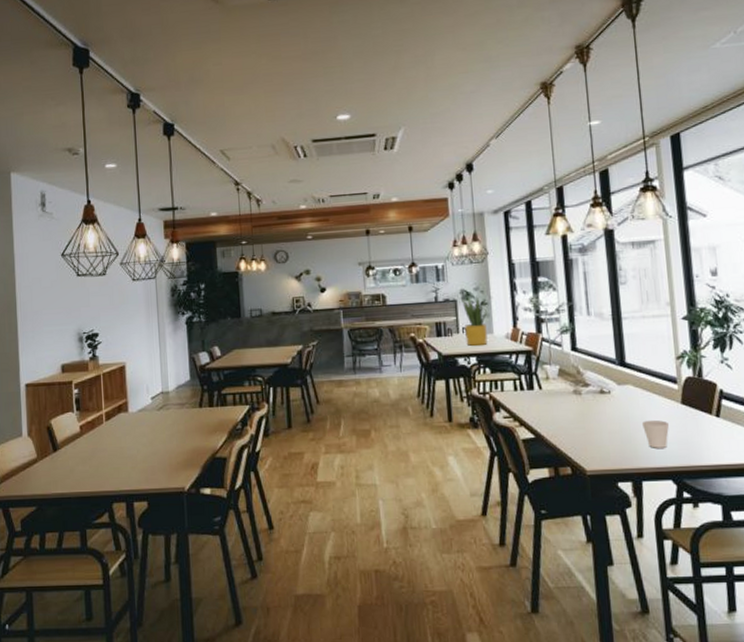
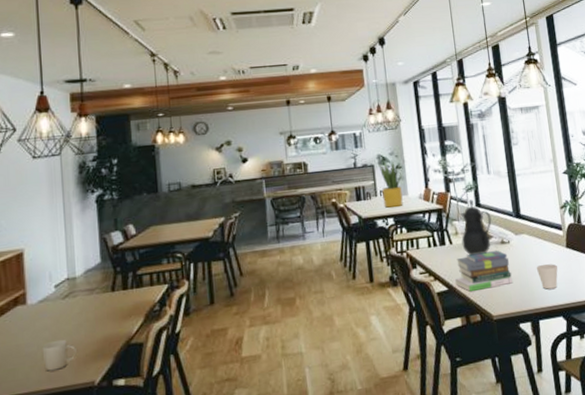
mug: none [141,446,170,474] -> present [41,339,77,372]
books: none [544,400,611,442] -> present [455,250,512,292]
coffeepot: none [552,343,590,404] -> present [459,199,492,256]

